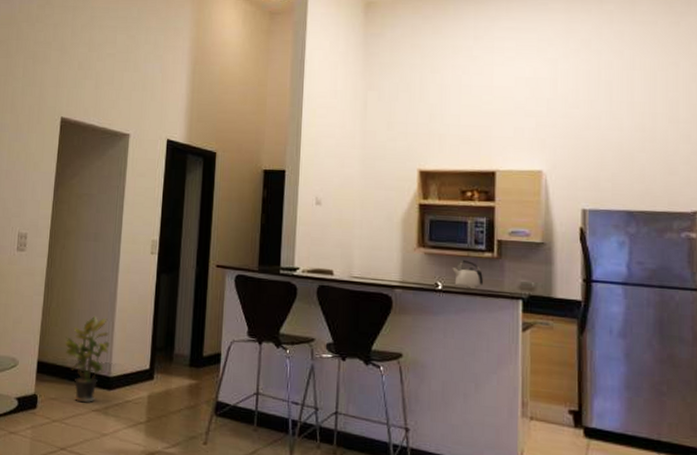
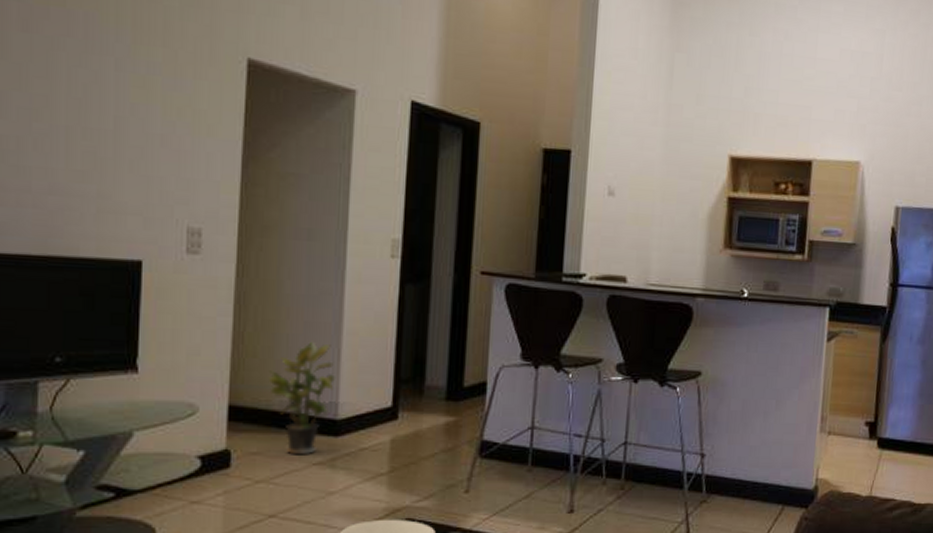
kettle: present [452,259,483,288] -> none [760,262,792,294]

